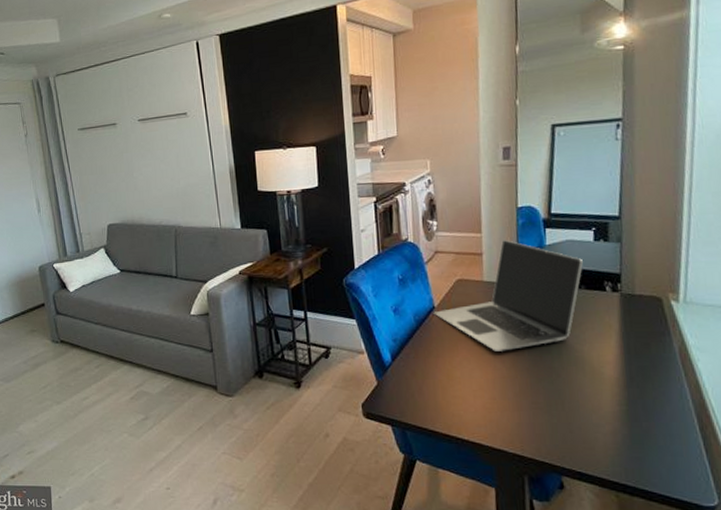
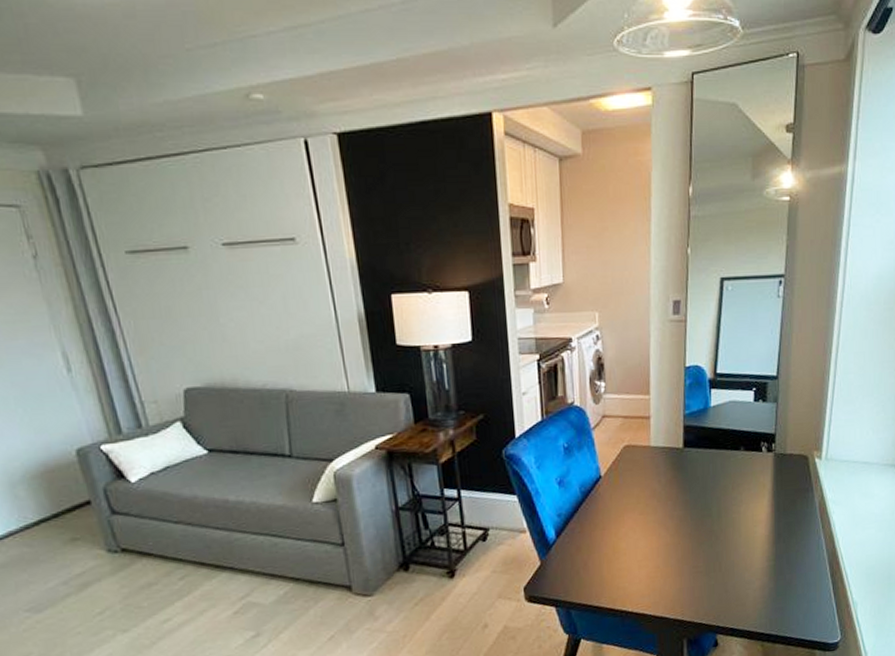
laptop: present [433,240,583,351] -> none [600,402,743,519]

